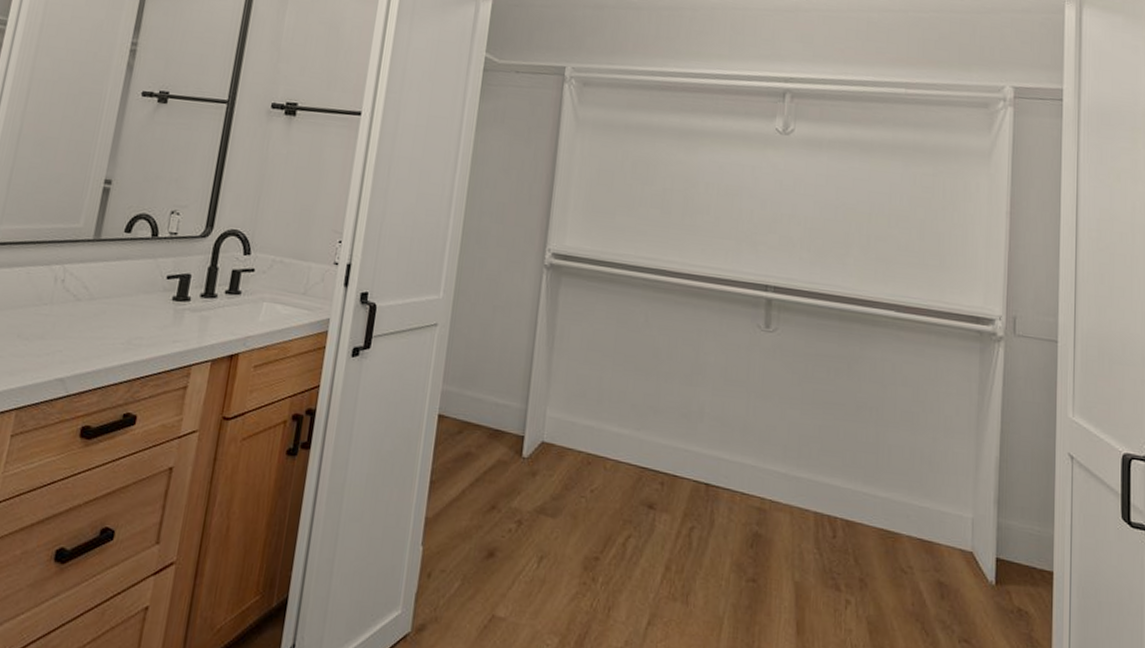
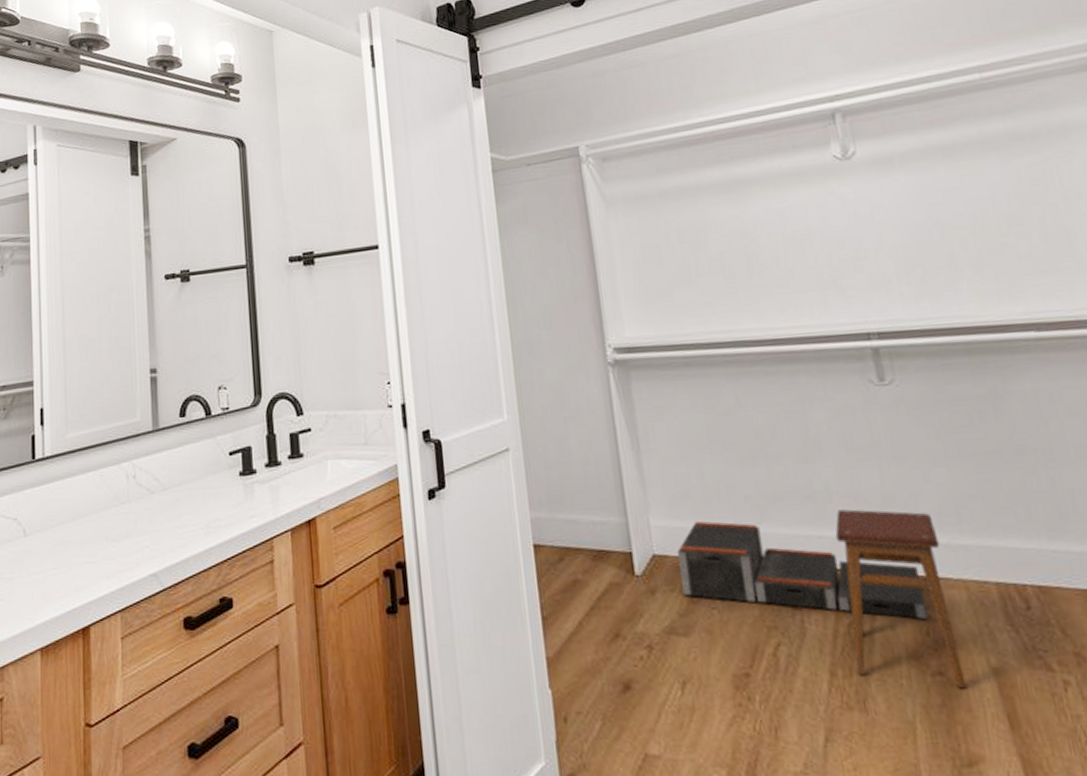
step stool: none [559,418,757,533] -> present [677,520,928,619]
stool: none [687,430,780,596] -> present [835,509,967,689]

